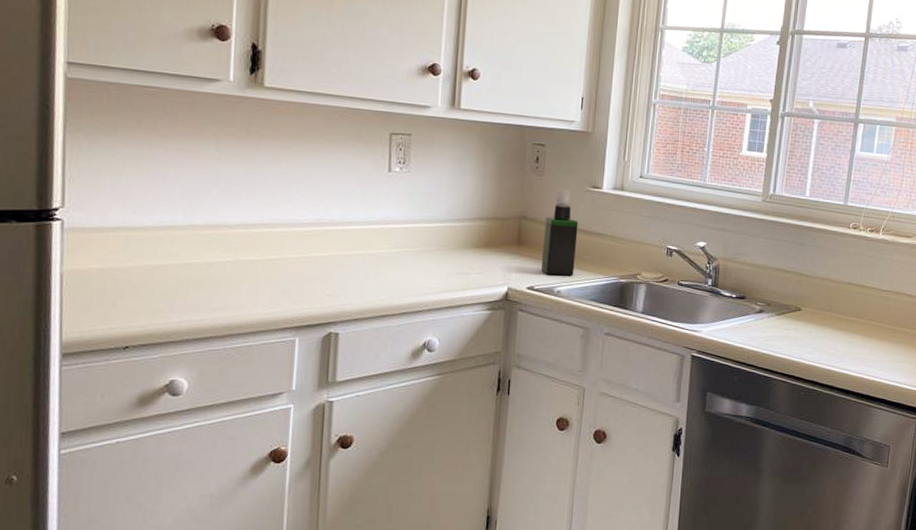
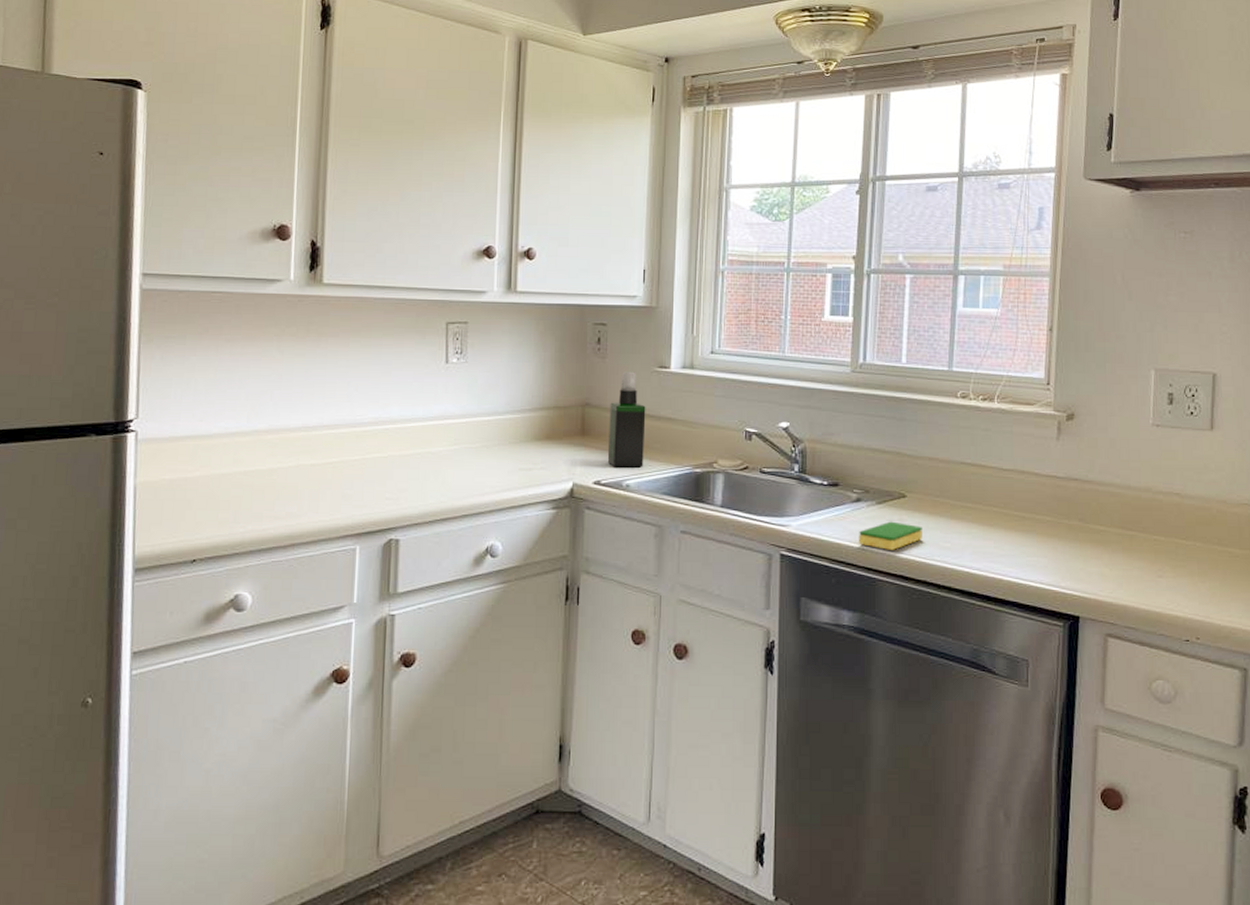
dish sponge: none [758,330,813,354] -> present [858,521,922,550]

